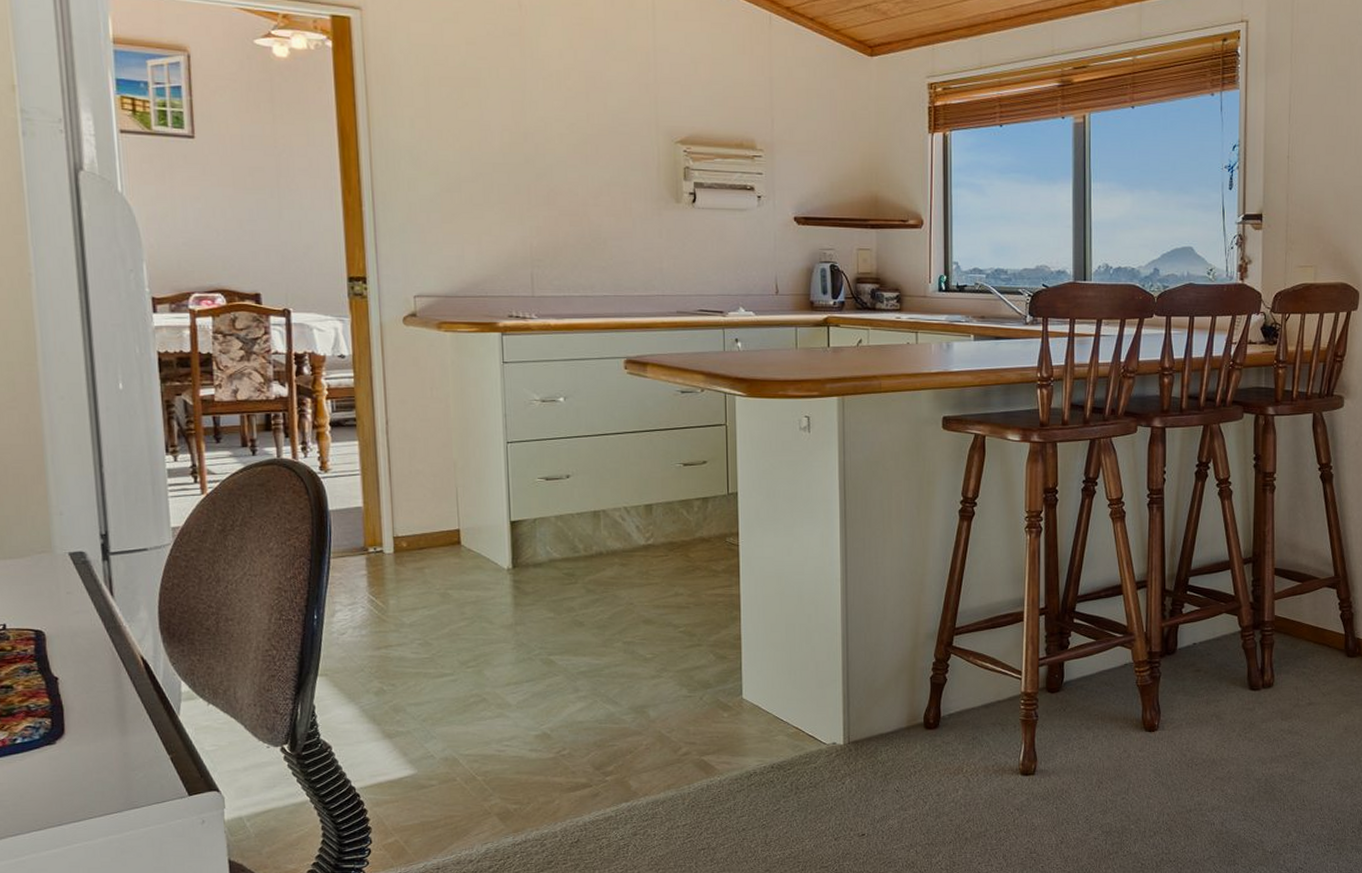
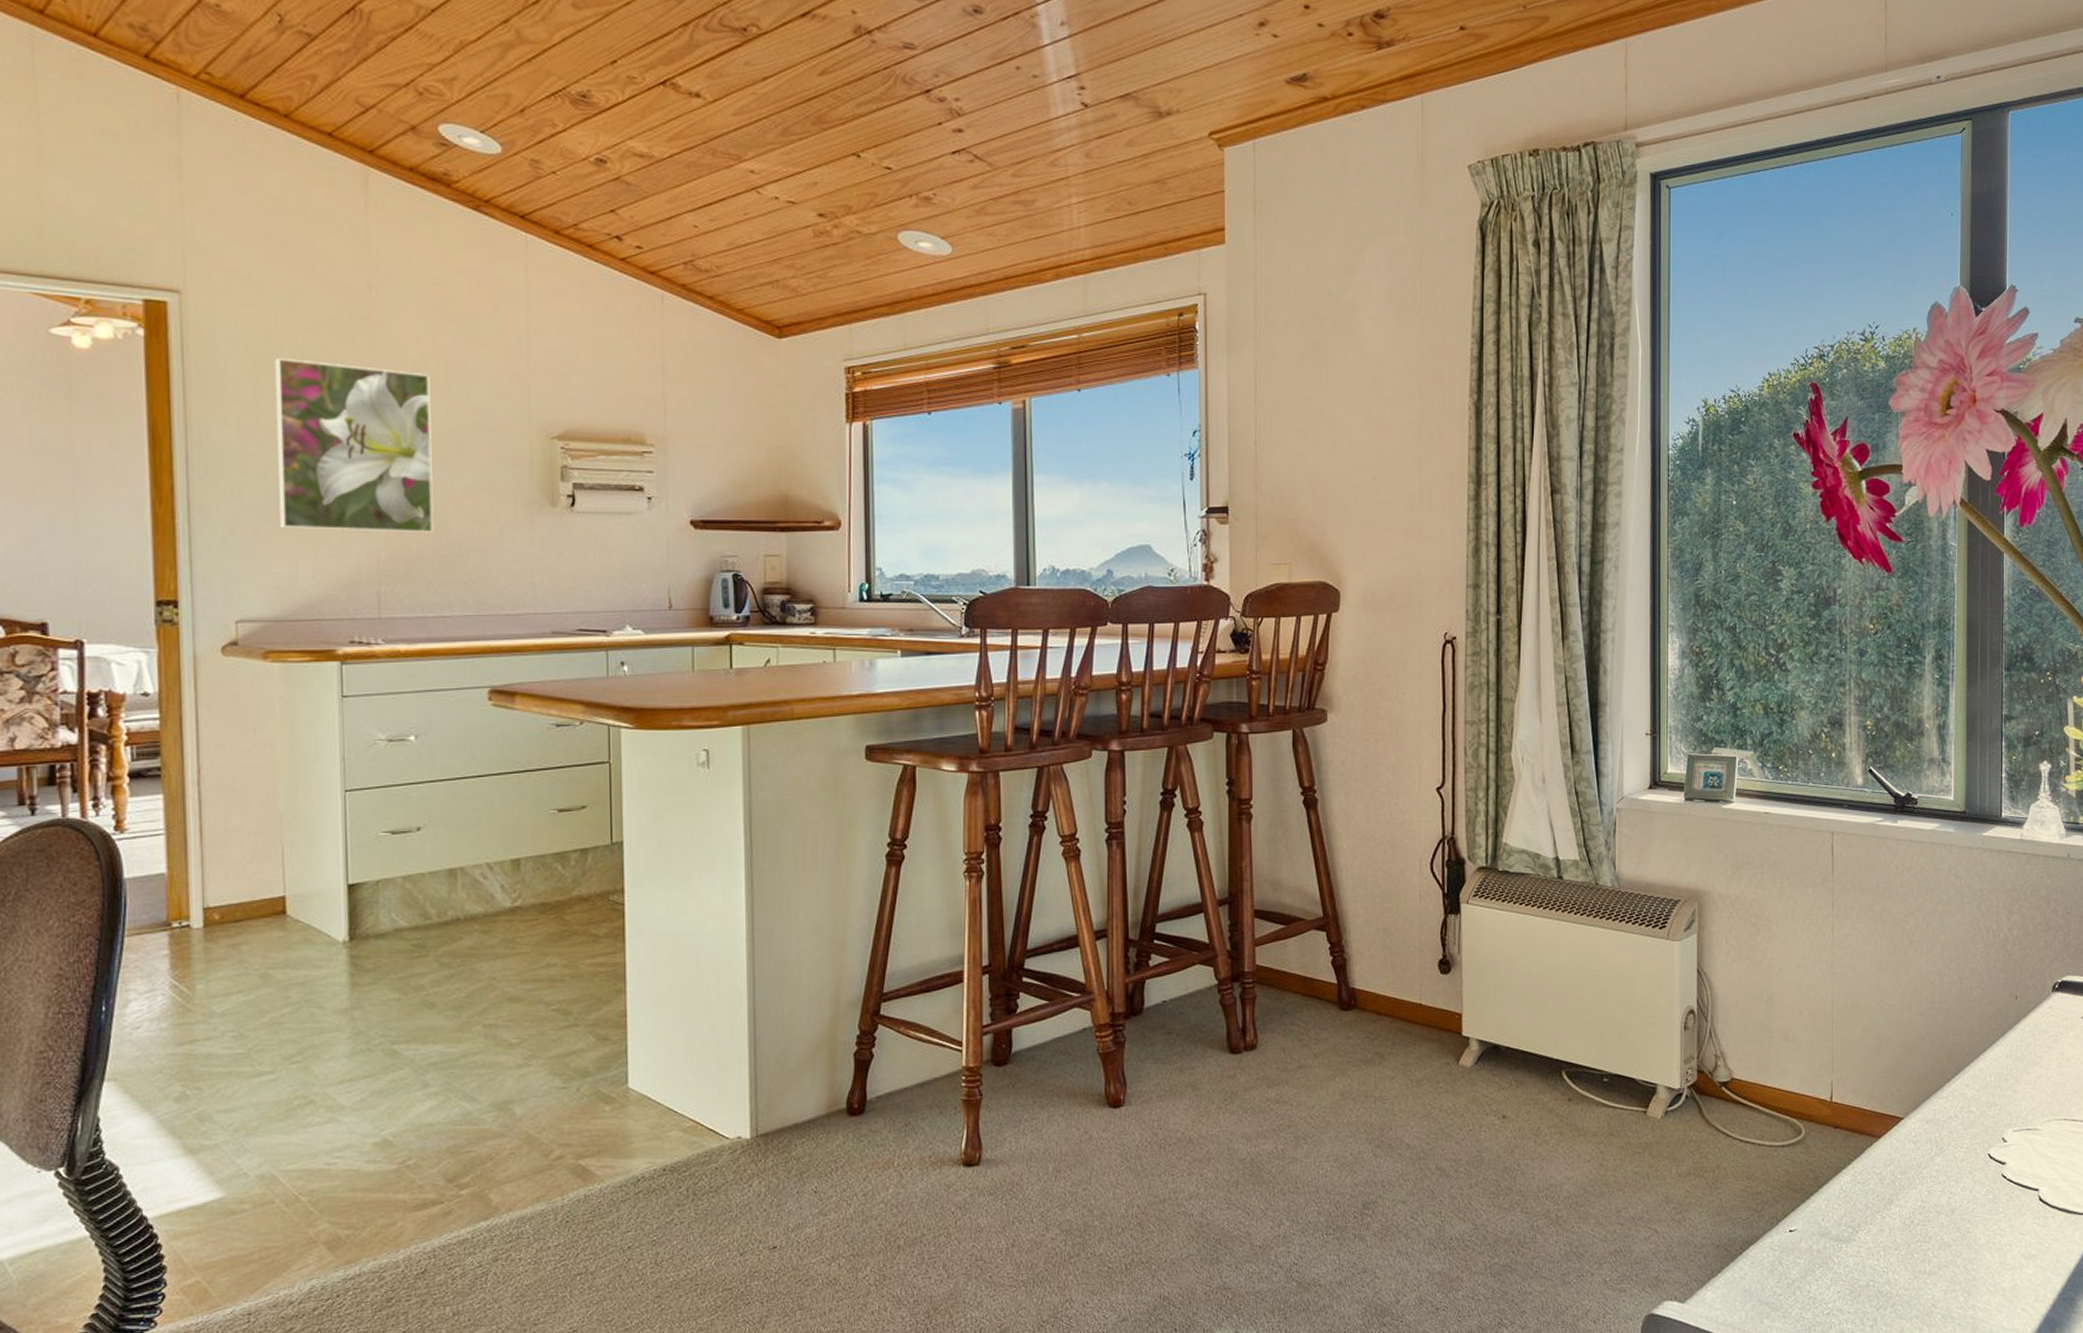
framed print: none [442,67,577,224] -> present [275,357,434,534]

